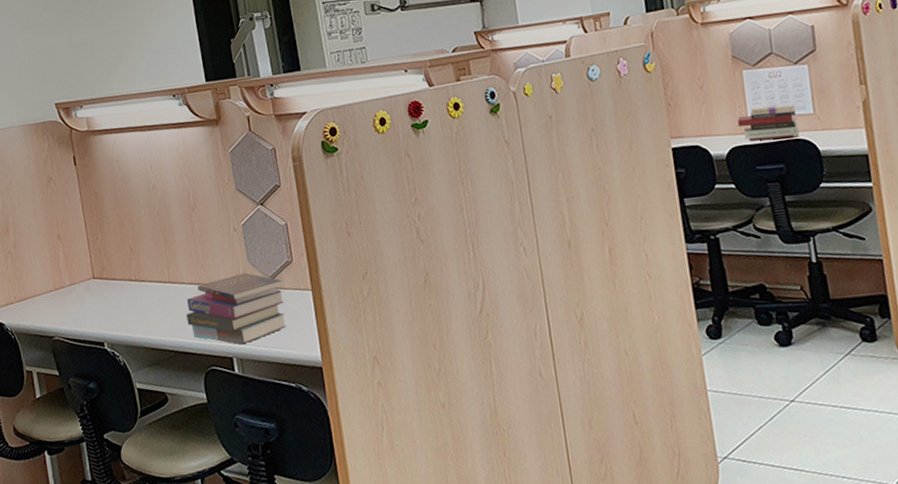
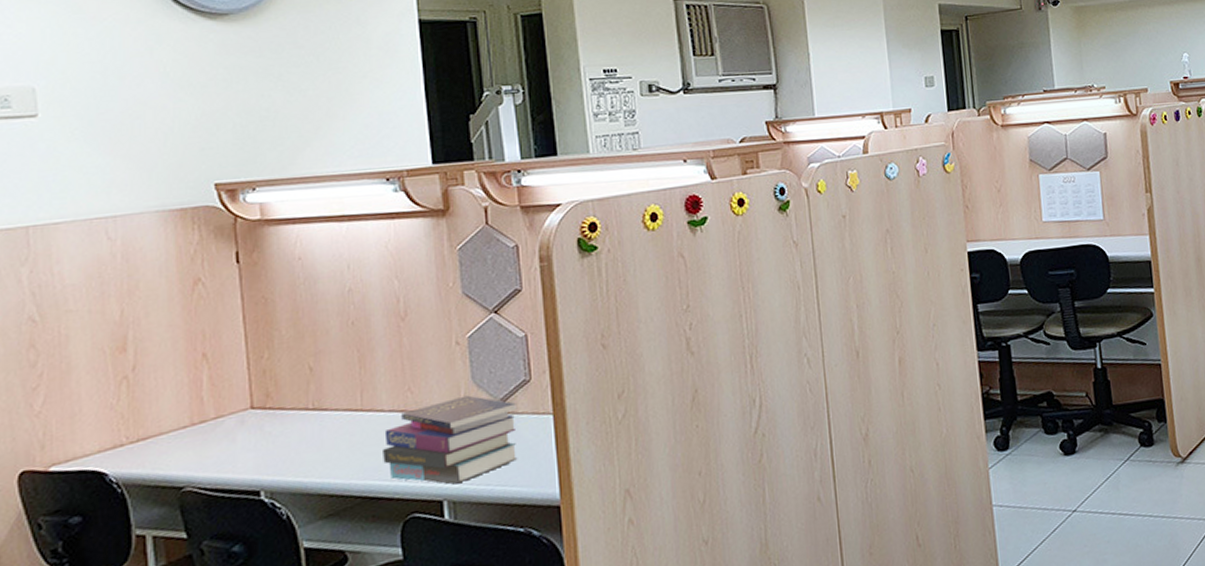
books: present [737,103,800,141] -> none [1032,208,1091,246]

